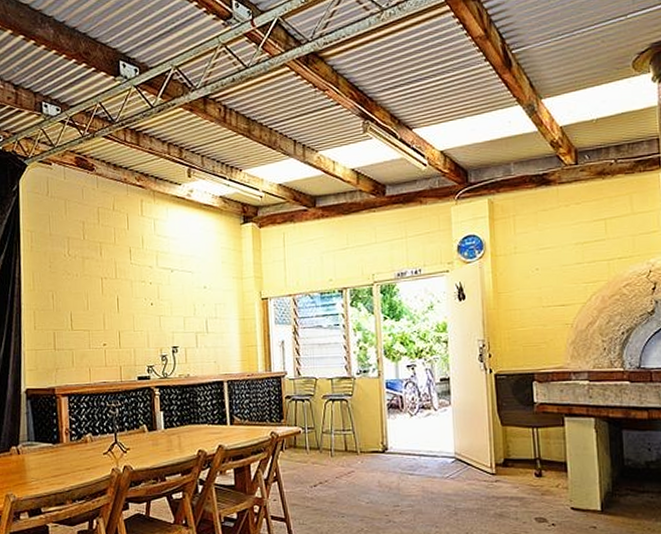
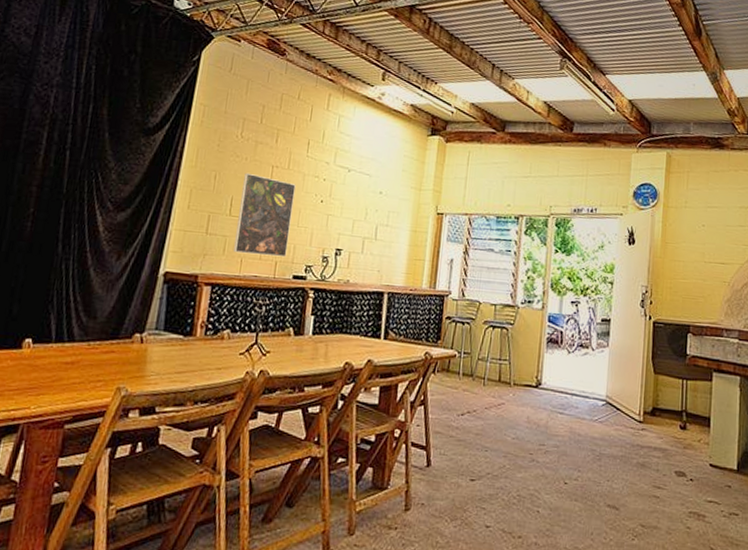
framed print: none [78,288,129,364] -> present [232,172,296,258]

